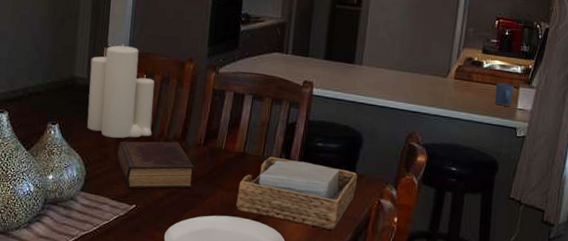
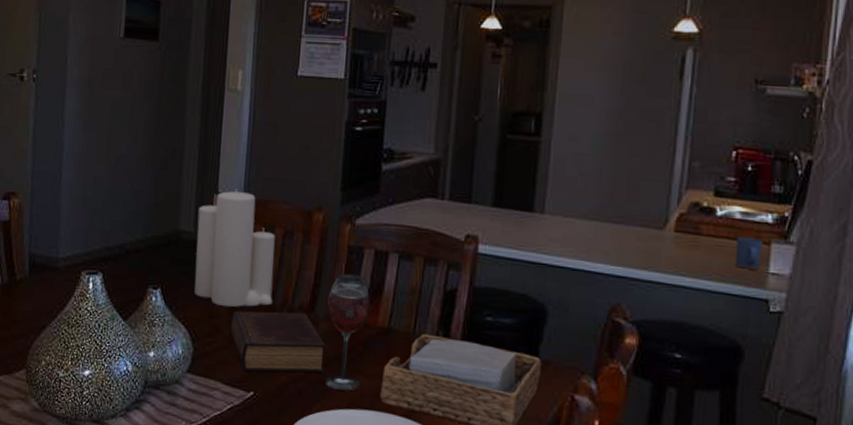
wineglass: none [193,111,230,202] -> present [324,273,371,392]

